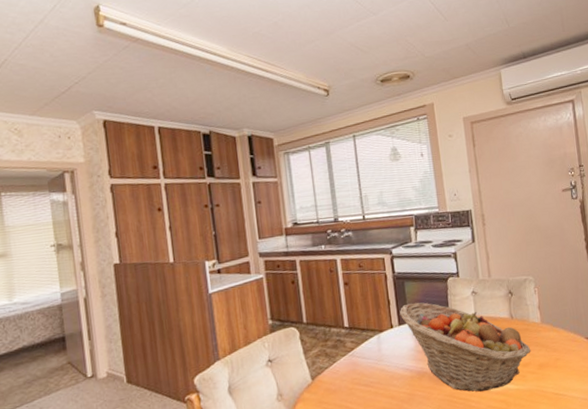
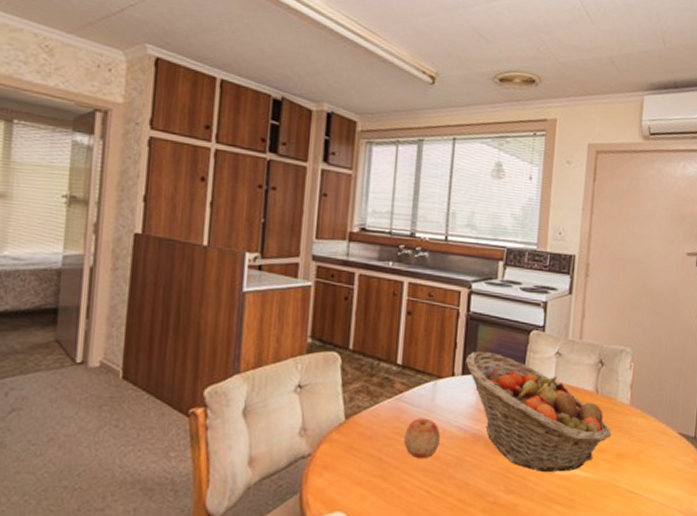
apple: none [362,366,392,400] -> present [404,418,440,458]

